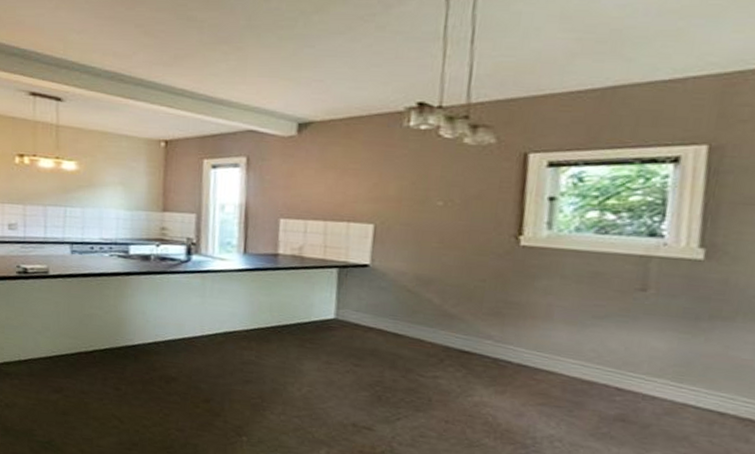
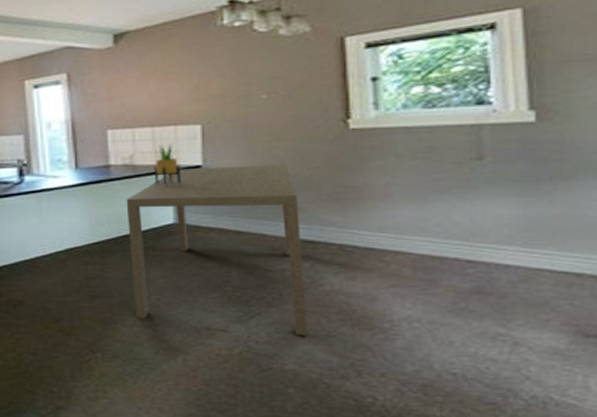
dining table: none [285,266,460,443] -> present [126,164,307,336]
potted plant: none [321,238,348,281] -> present [153,143,181,185]

